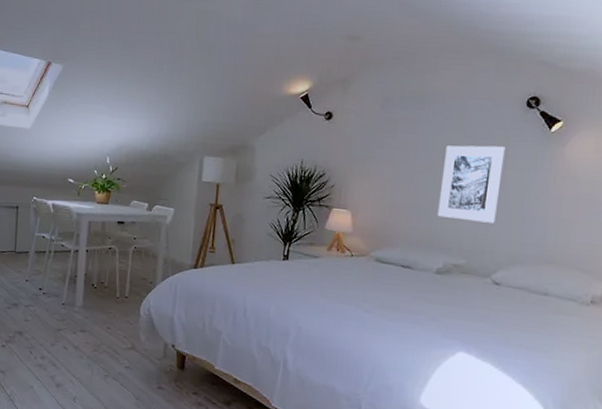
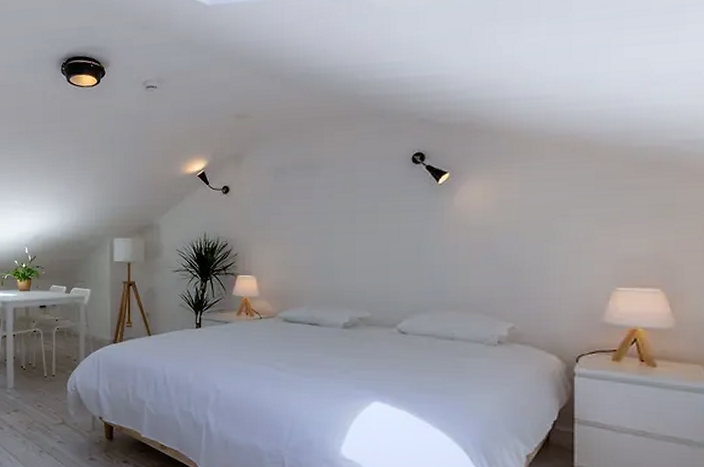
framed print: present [437,145,506,223] -> none [338,202,396,275]

